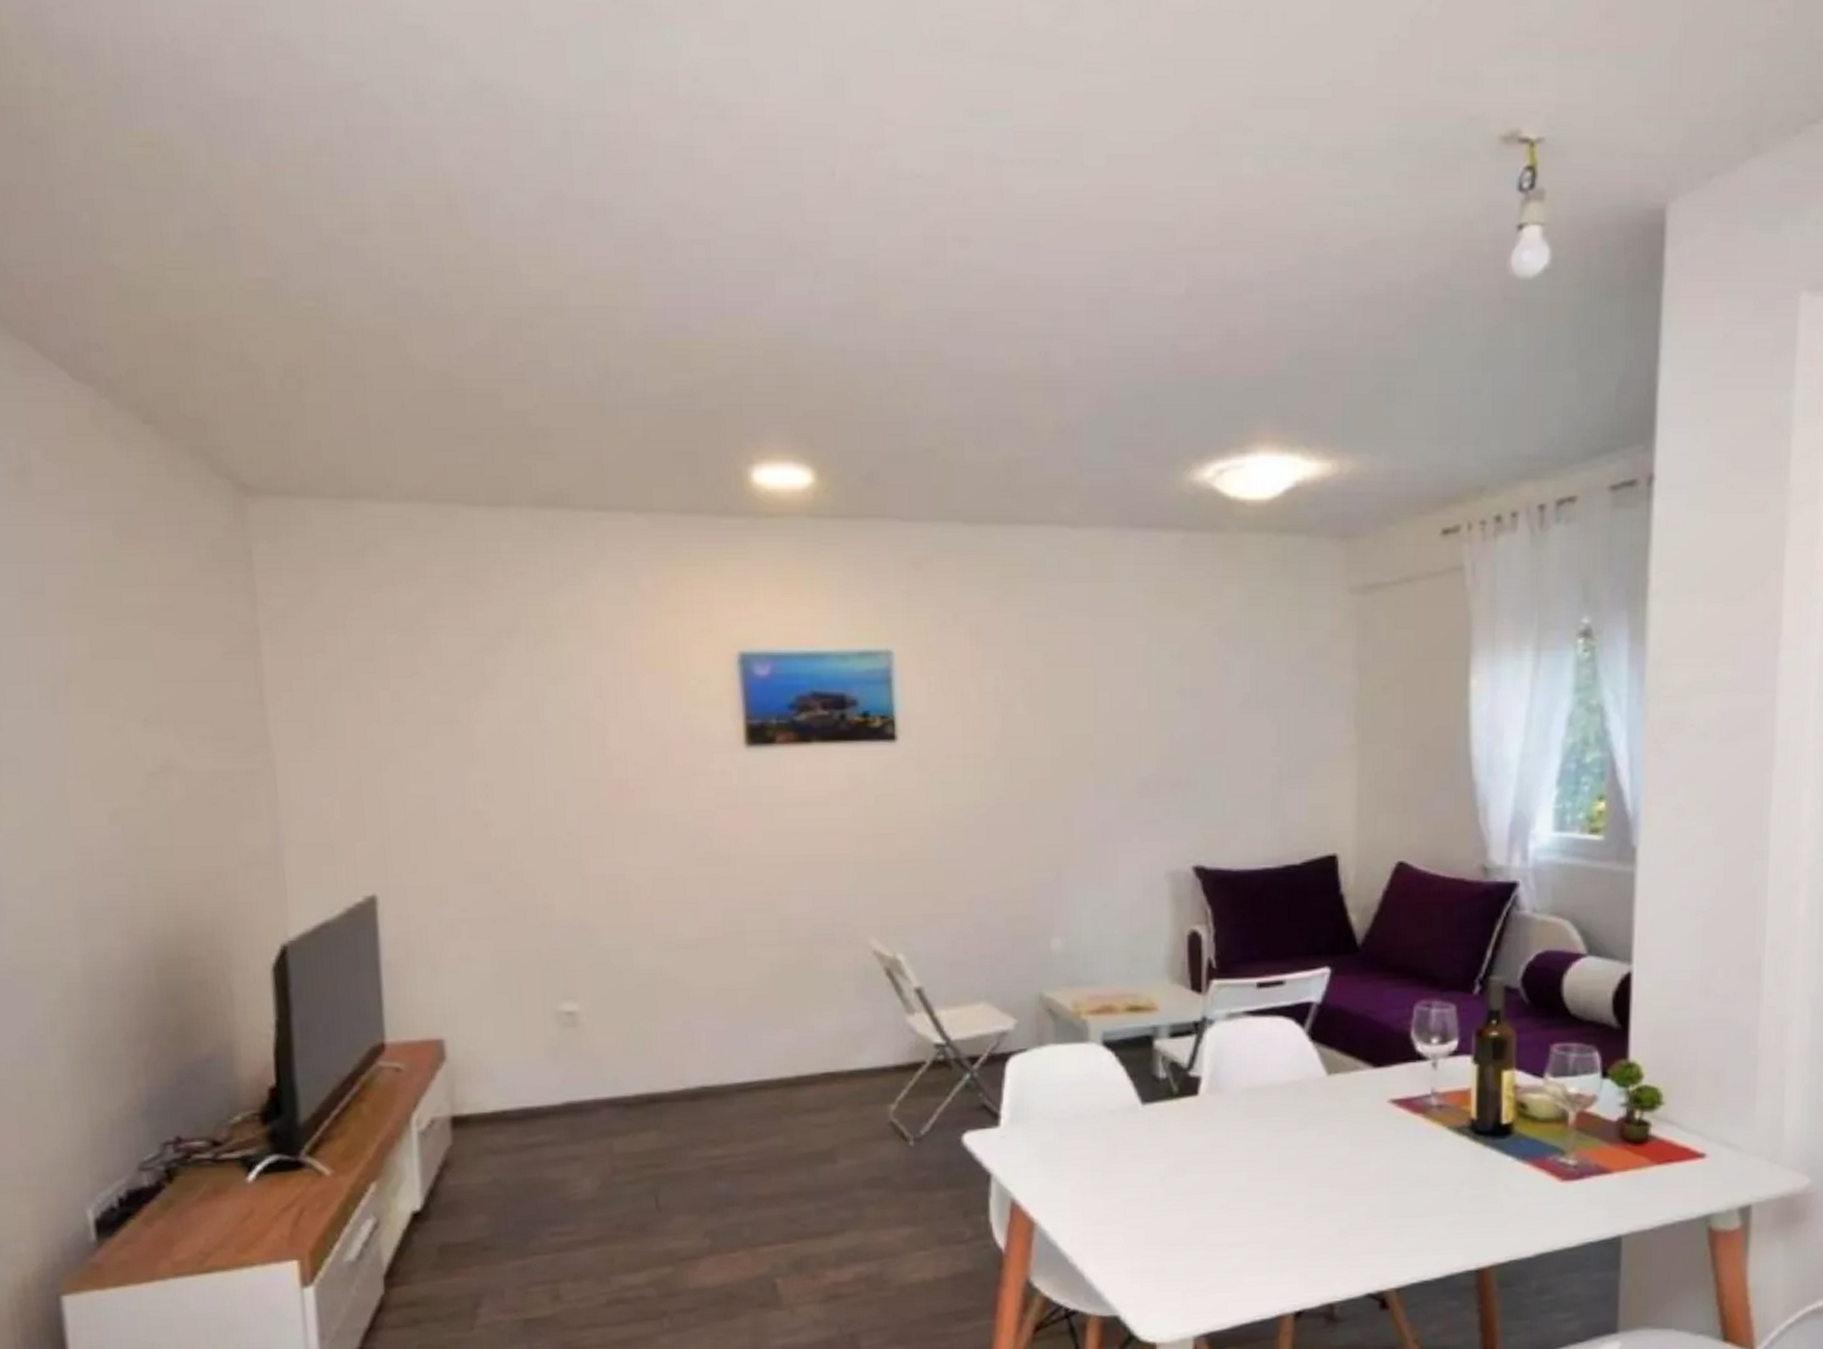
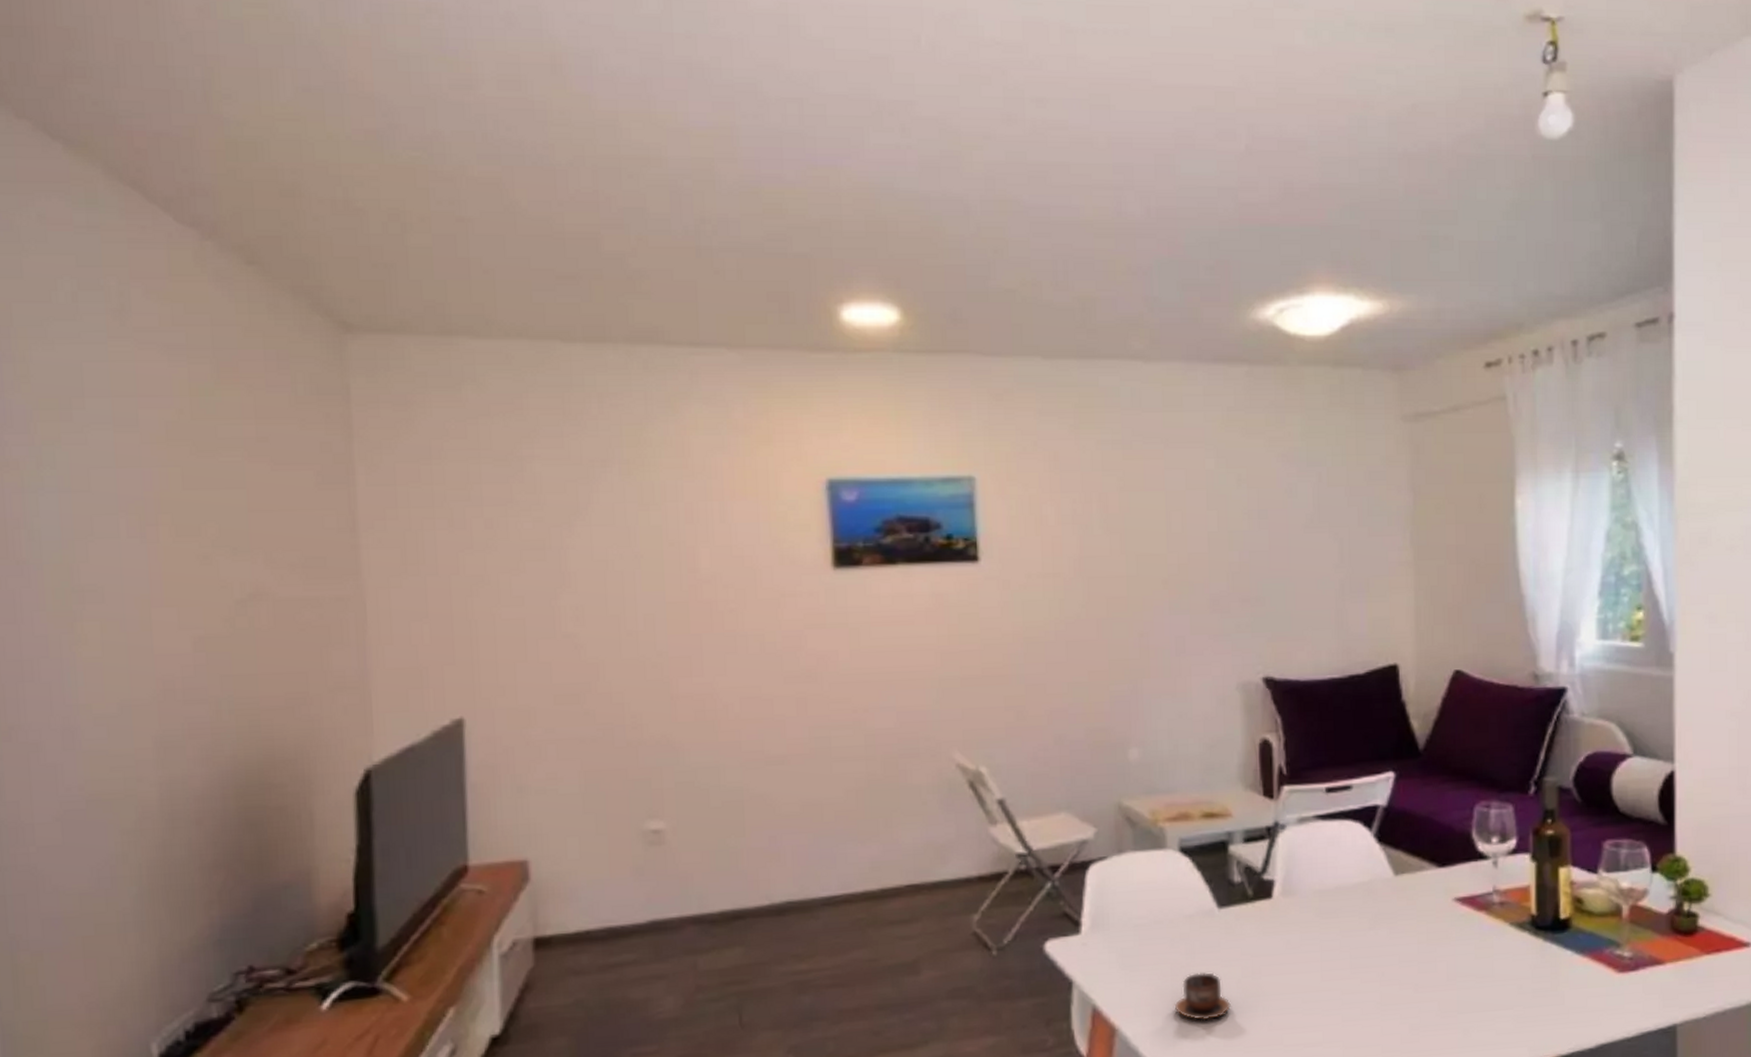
cup: none [1095,1168,1153,1218] -> present [1174,972,1231,1021]

